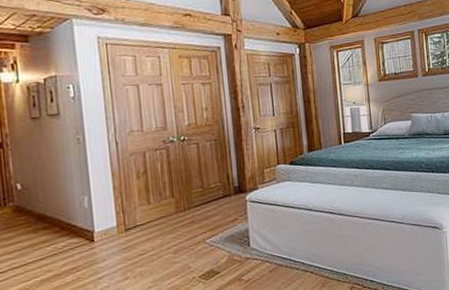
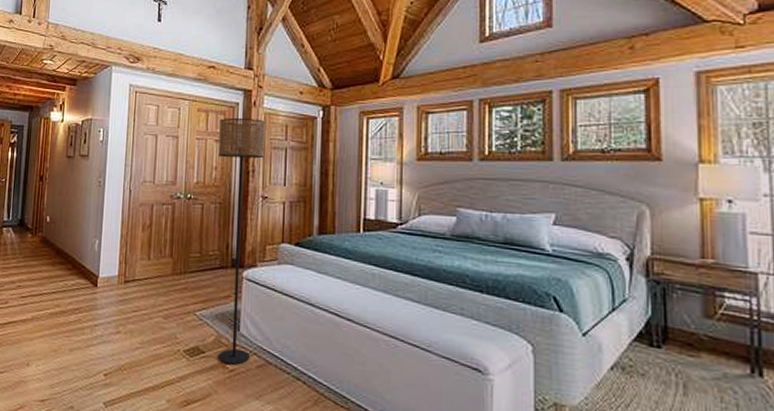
floor lamp: none [204,60,262,277] -> present [218,118,265,365]

